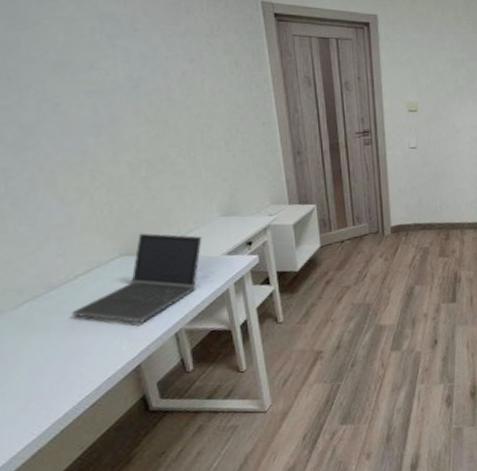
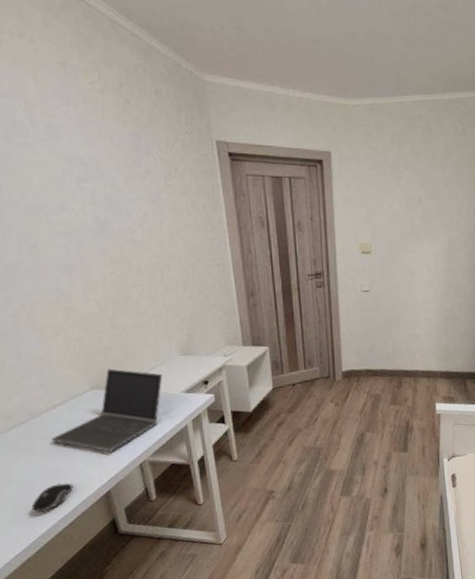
computer mouse: none [45,359,97,395] -> present [31,483,73,512]

